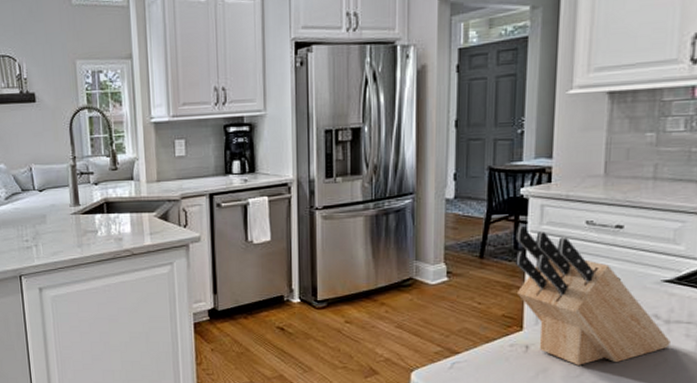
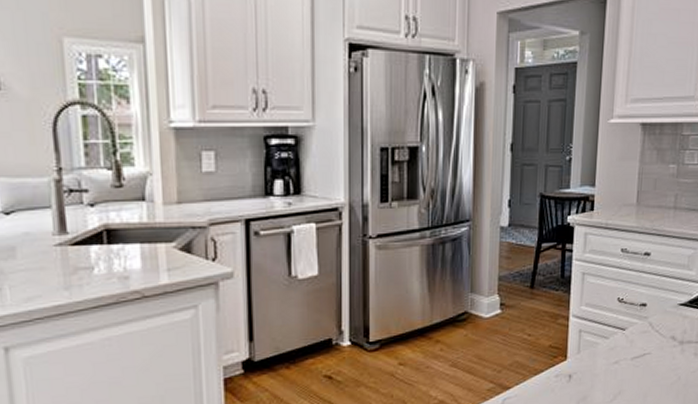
knife block: present [514,225,670,365] -> none [561,254,683,391]

